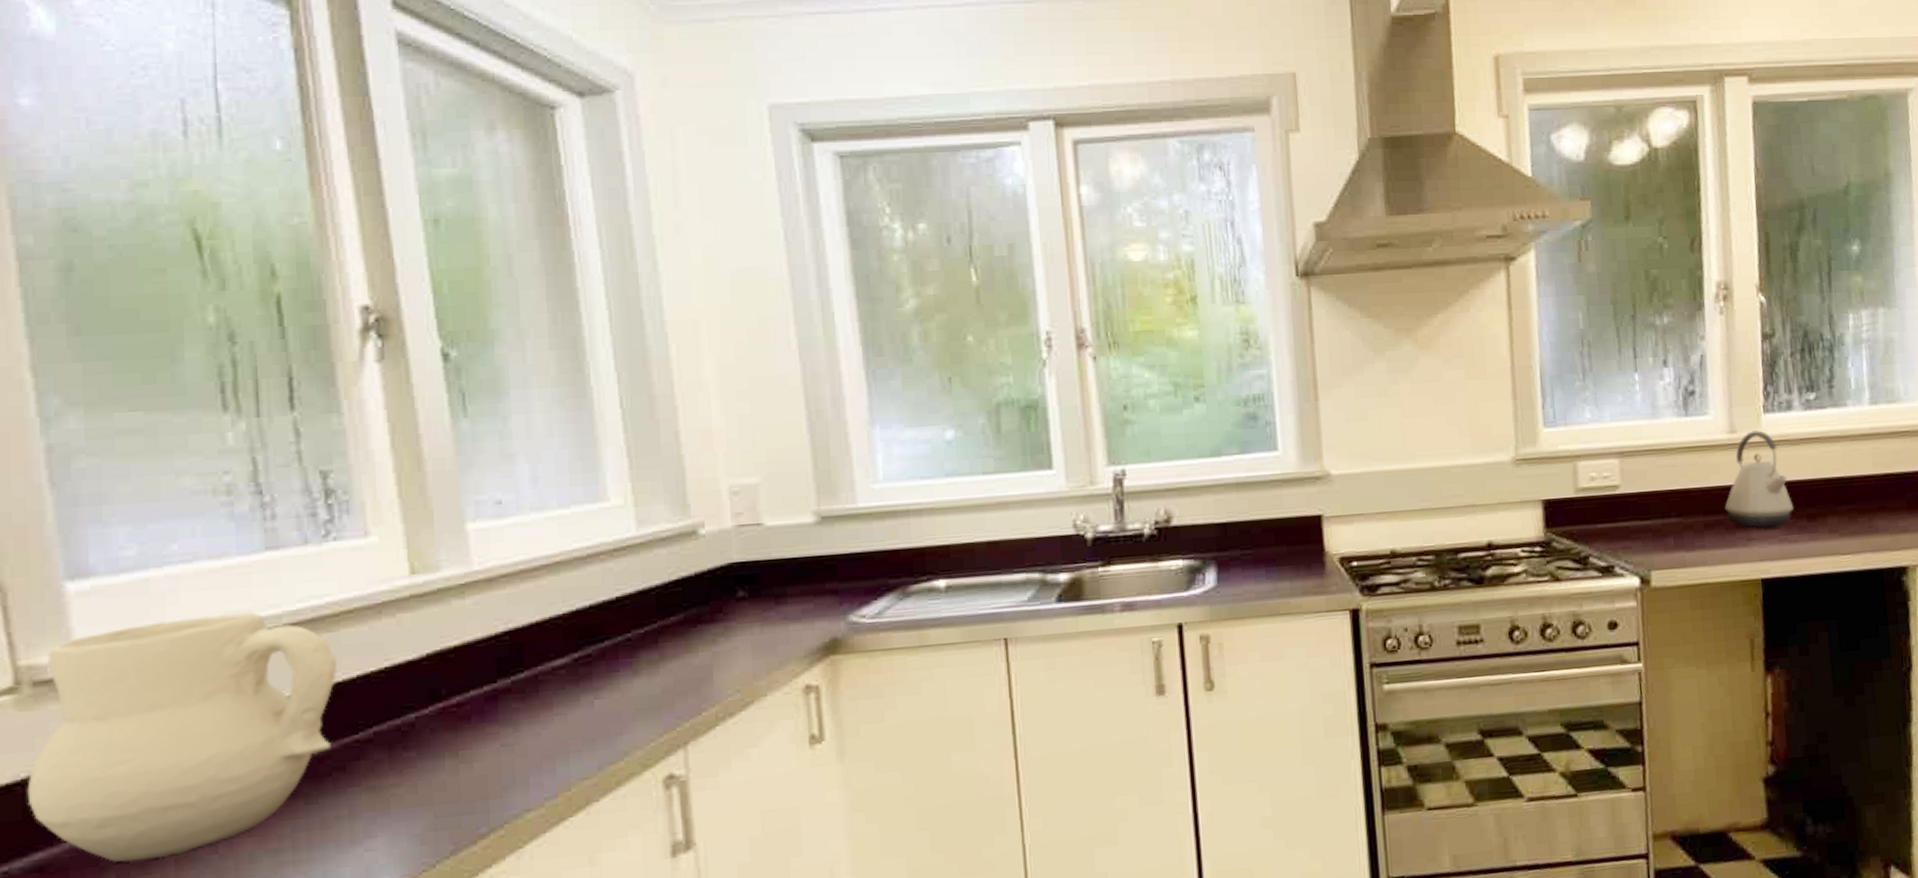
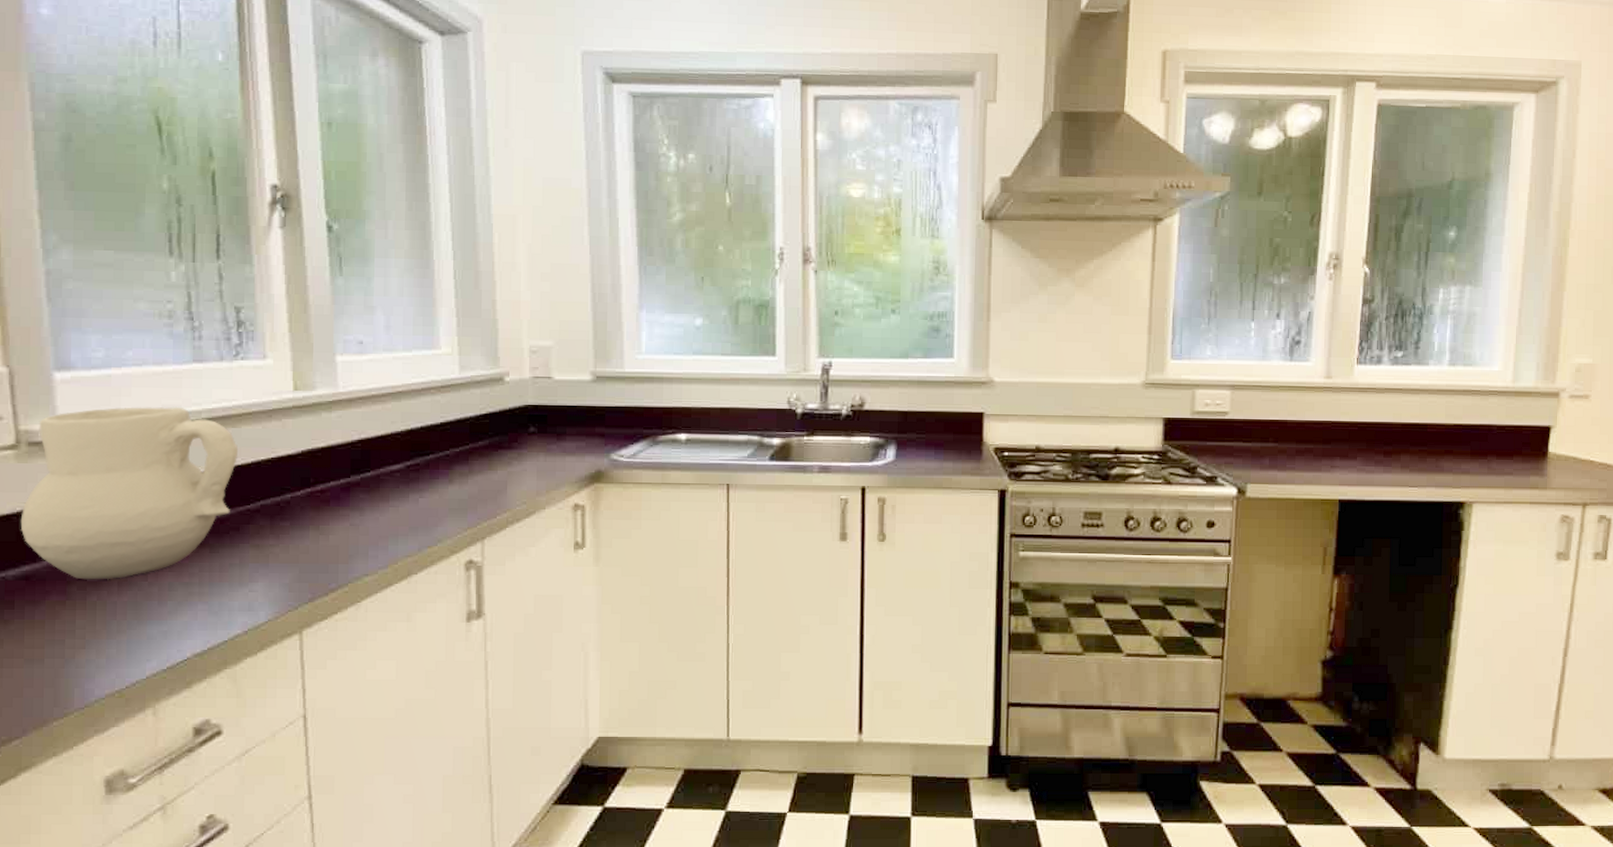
kettle: present [1724,430,1794,529] -> none [1315,378,1374,460]

